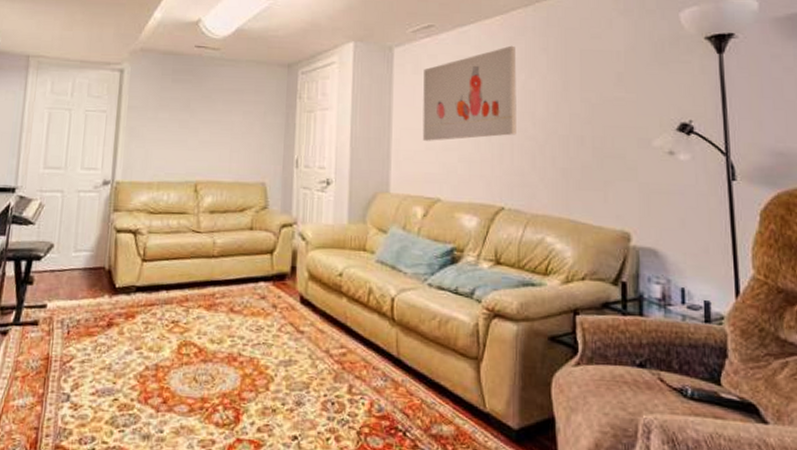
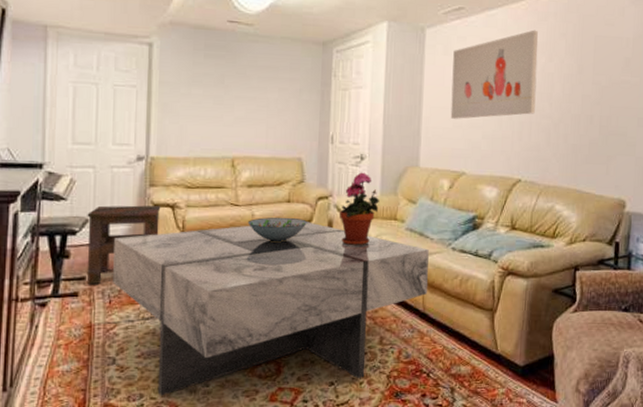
side table: none [48,230,124,314] -> present [87,205,161,285]
coffee table: none [72,251,403,441] -> present [113,222,429,396]
decorative bowl: none [208,245,271,272] -> present [247,217,308,241]
potted plant: none [303,198,347,280] -> present [339,172,379,246]

